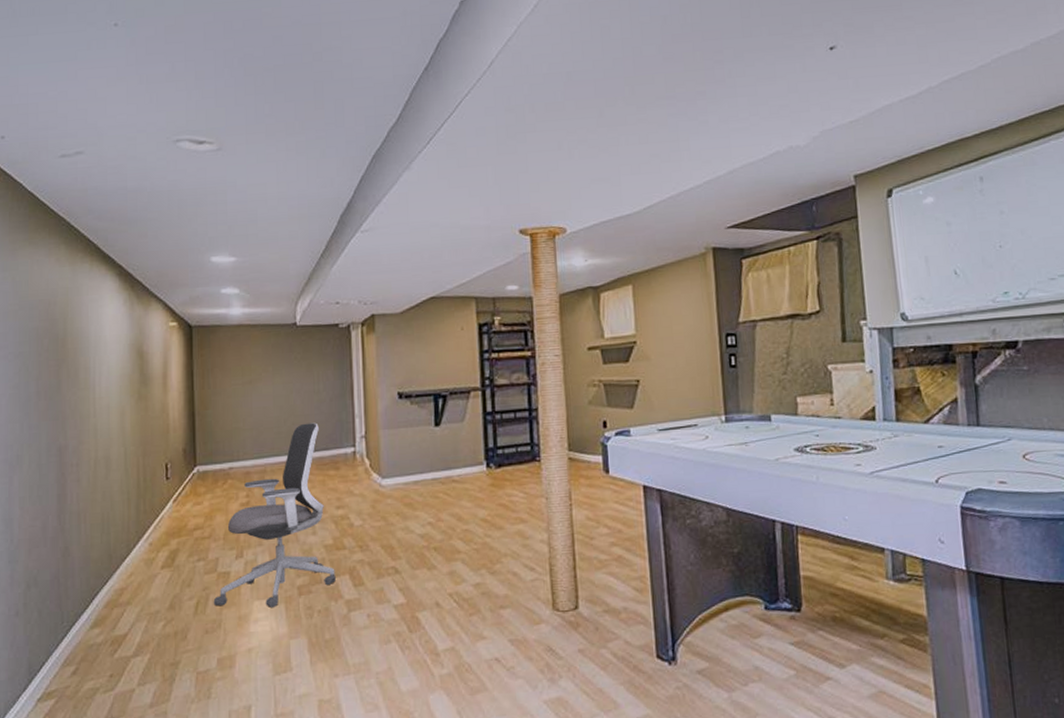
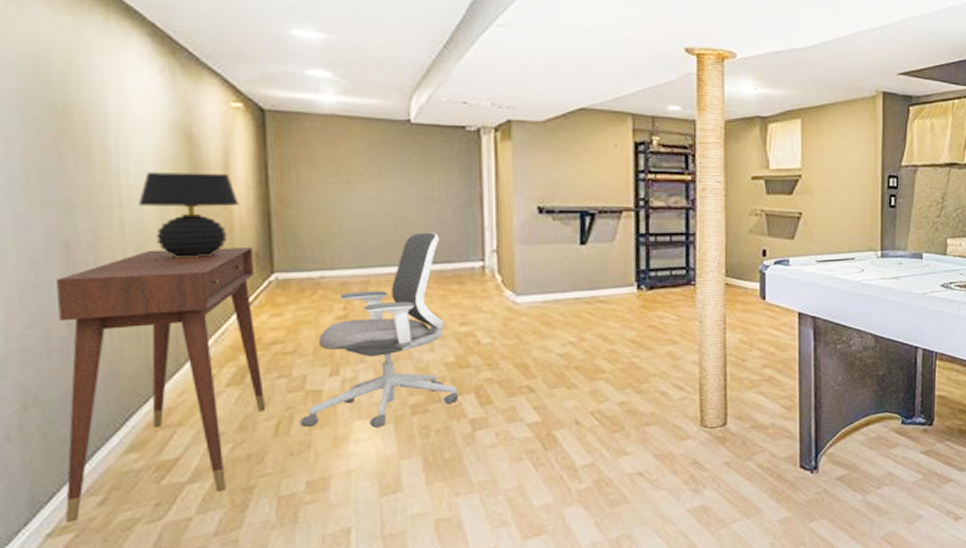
desk: none [50,445,189,690] -> present [57,248,267,523]
table lamp: none [106,382,173,456] -> present [138,172,239,257]

